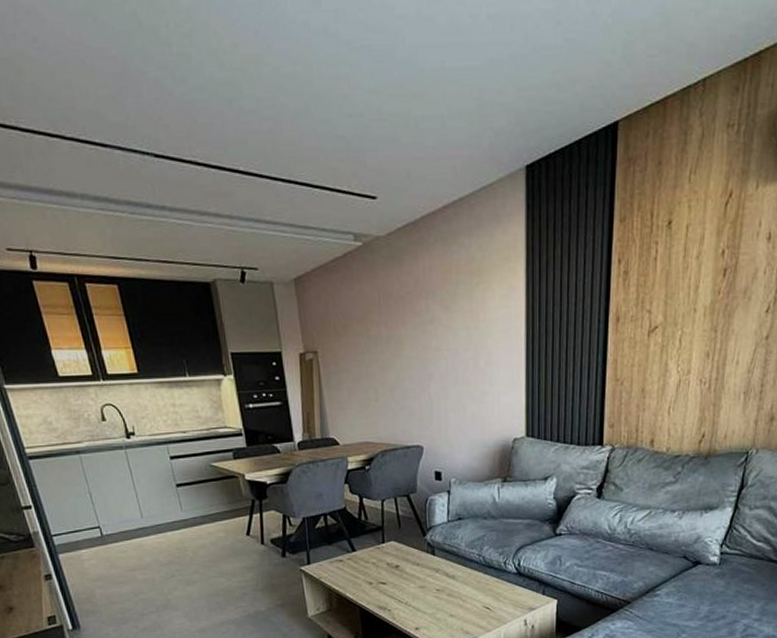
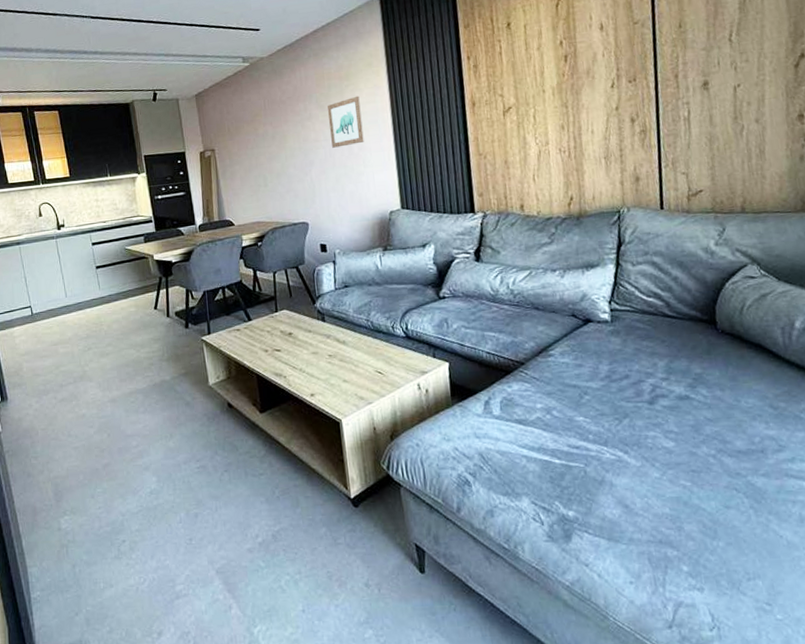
wall art: none [454,297,492,360] -> present [328,95,364,148]

